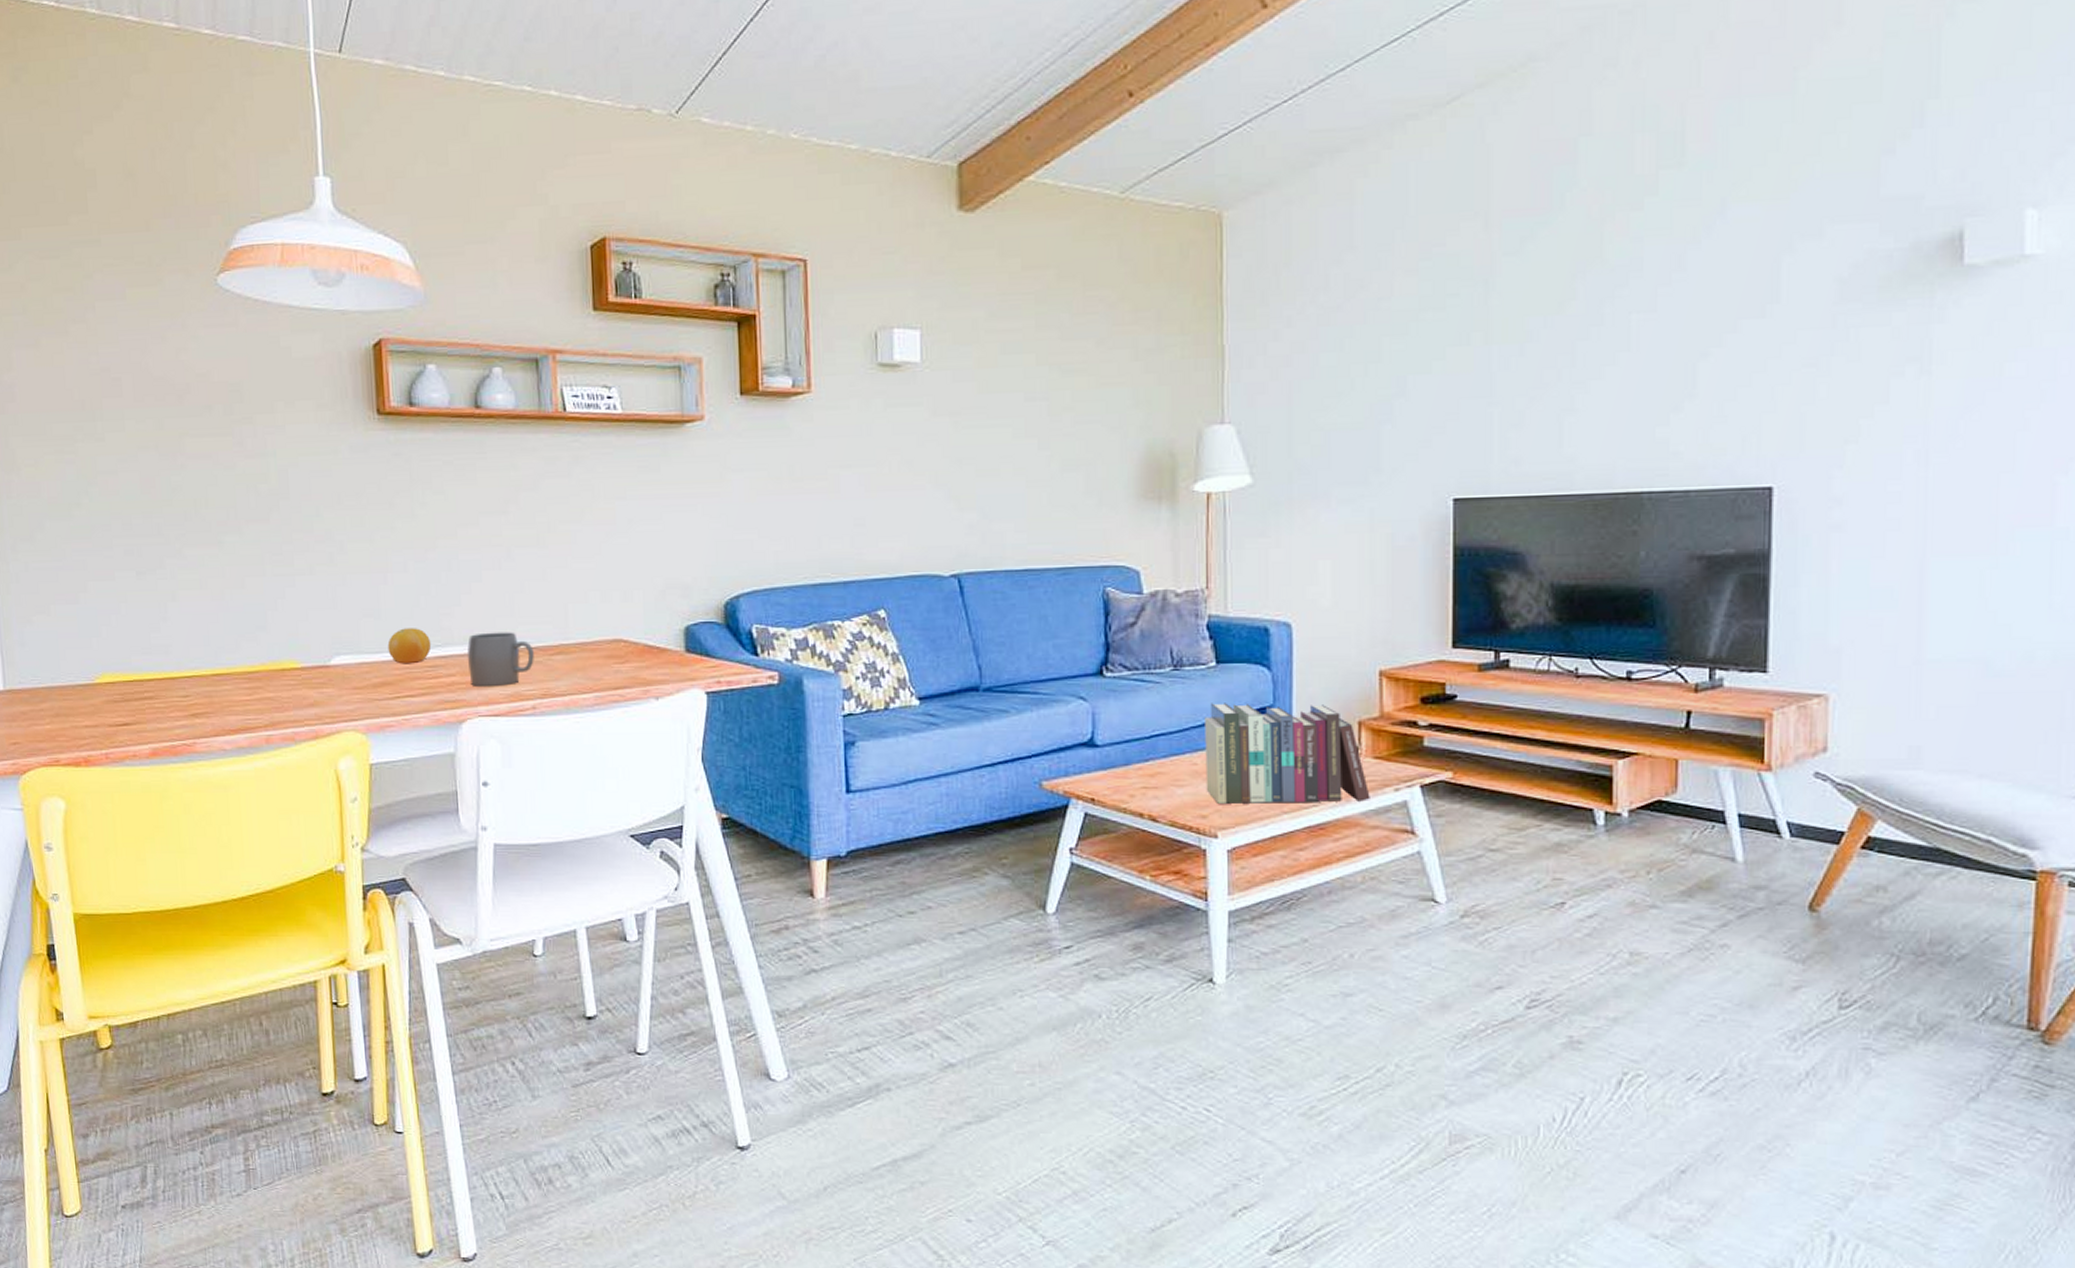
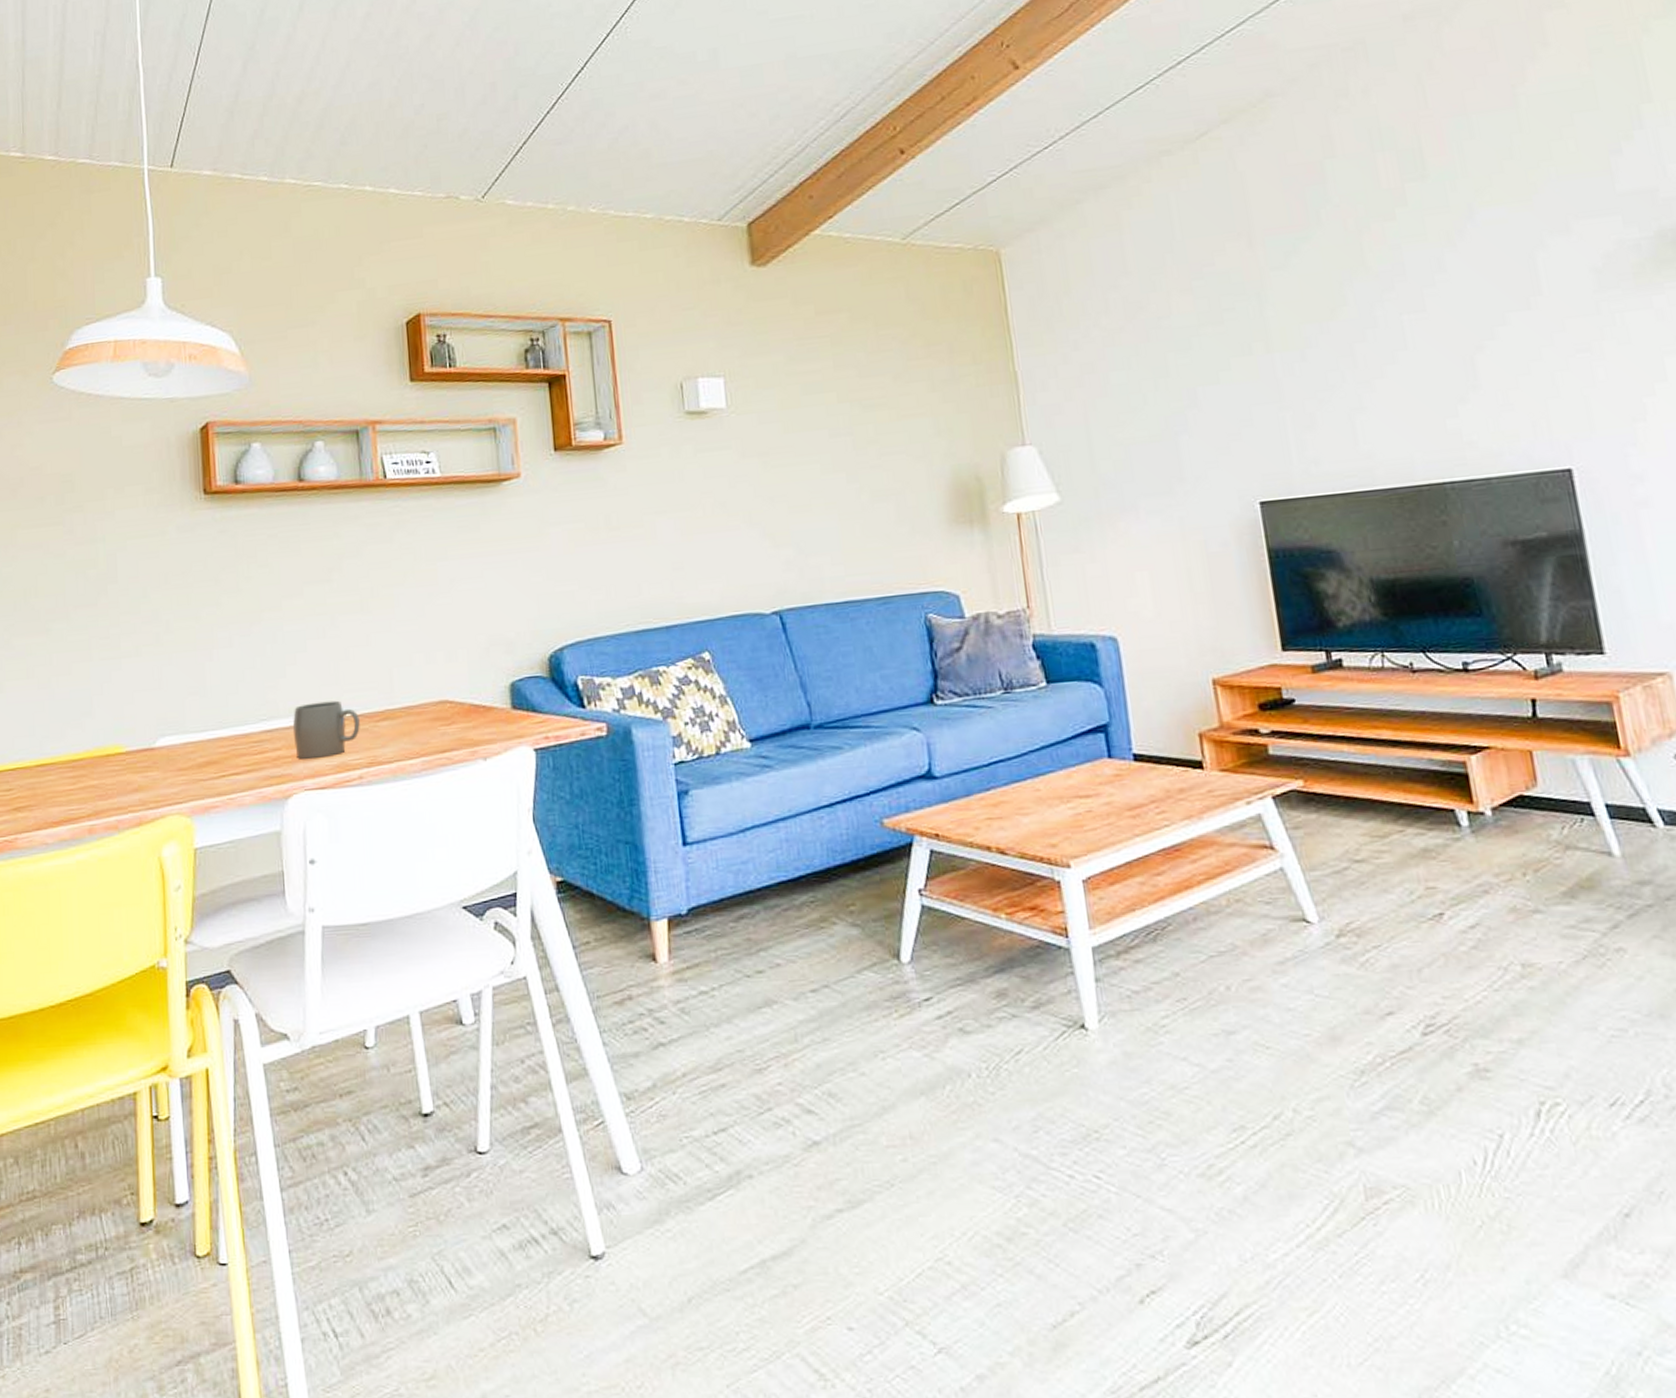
fruit: present [387,628,432,664] -> none [213,703,257,742]
books: present [1205,703,1370,804] -> none [1042,718,1223,831]

